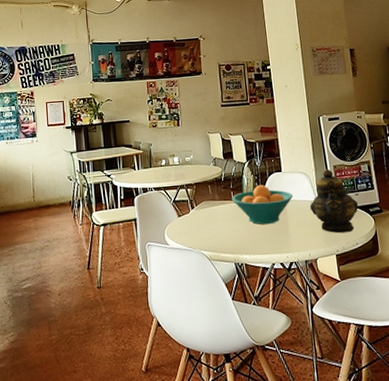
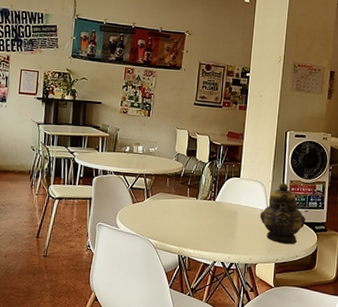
fruit bowl: present [231,184,293,225] -> none [186,186,246,225]

